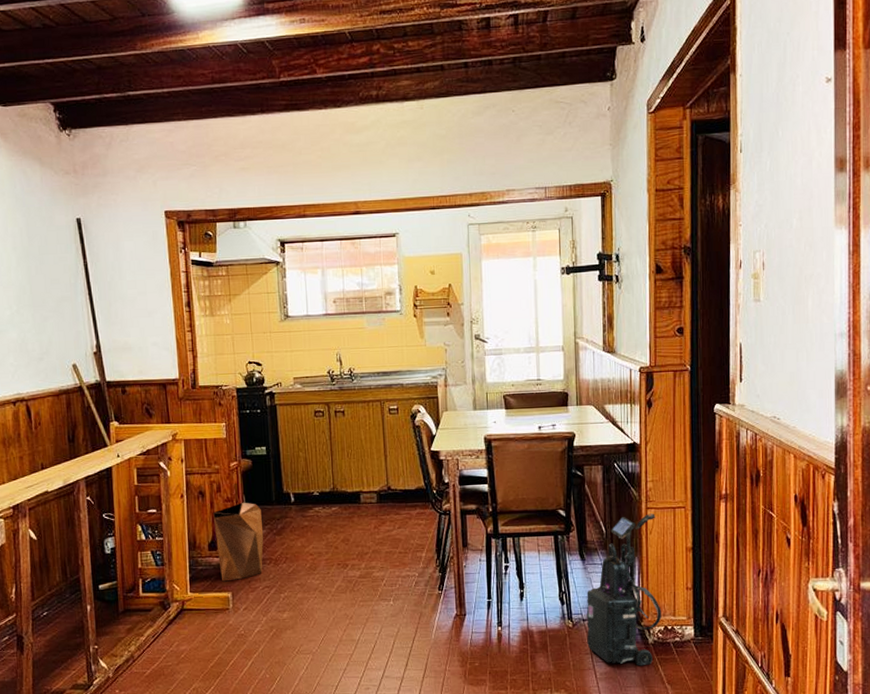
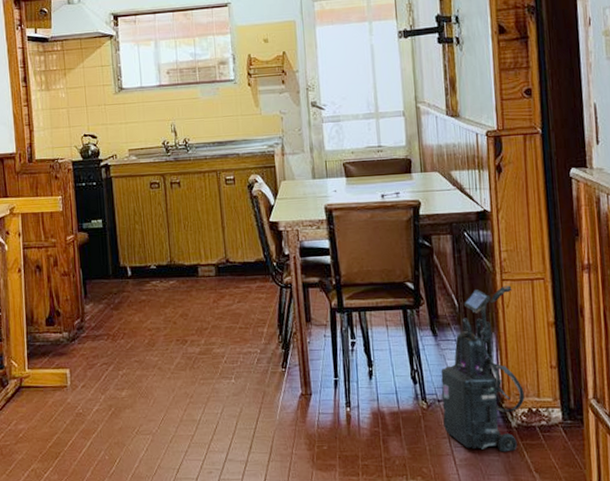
trash bin: present [213,502,264,582] -> none [50,276,101,358]

